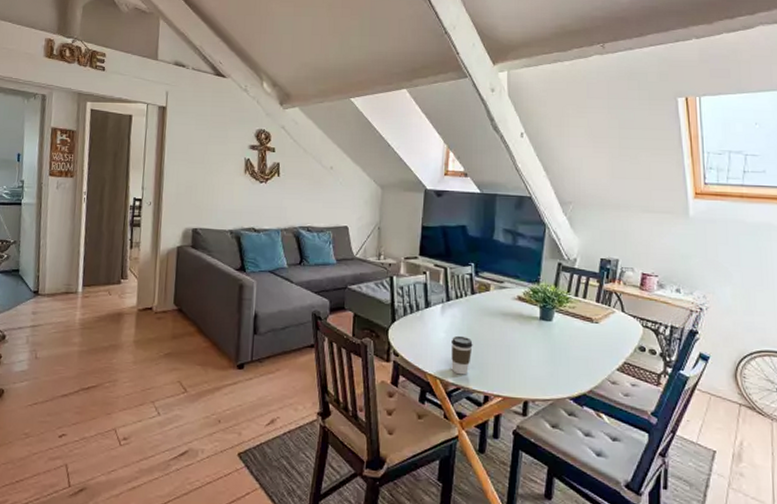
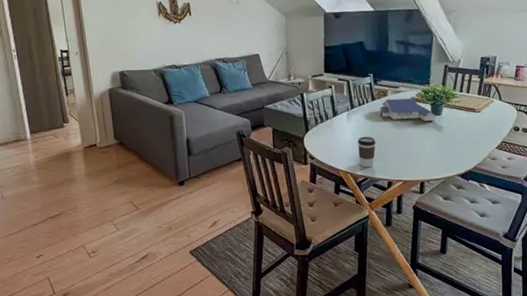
architectural model: none [480,293,545,328] -> present [380,97,436,122]

